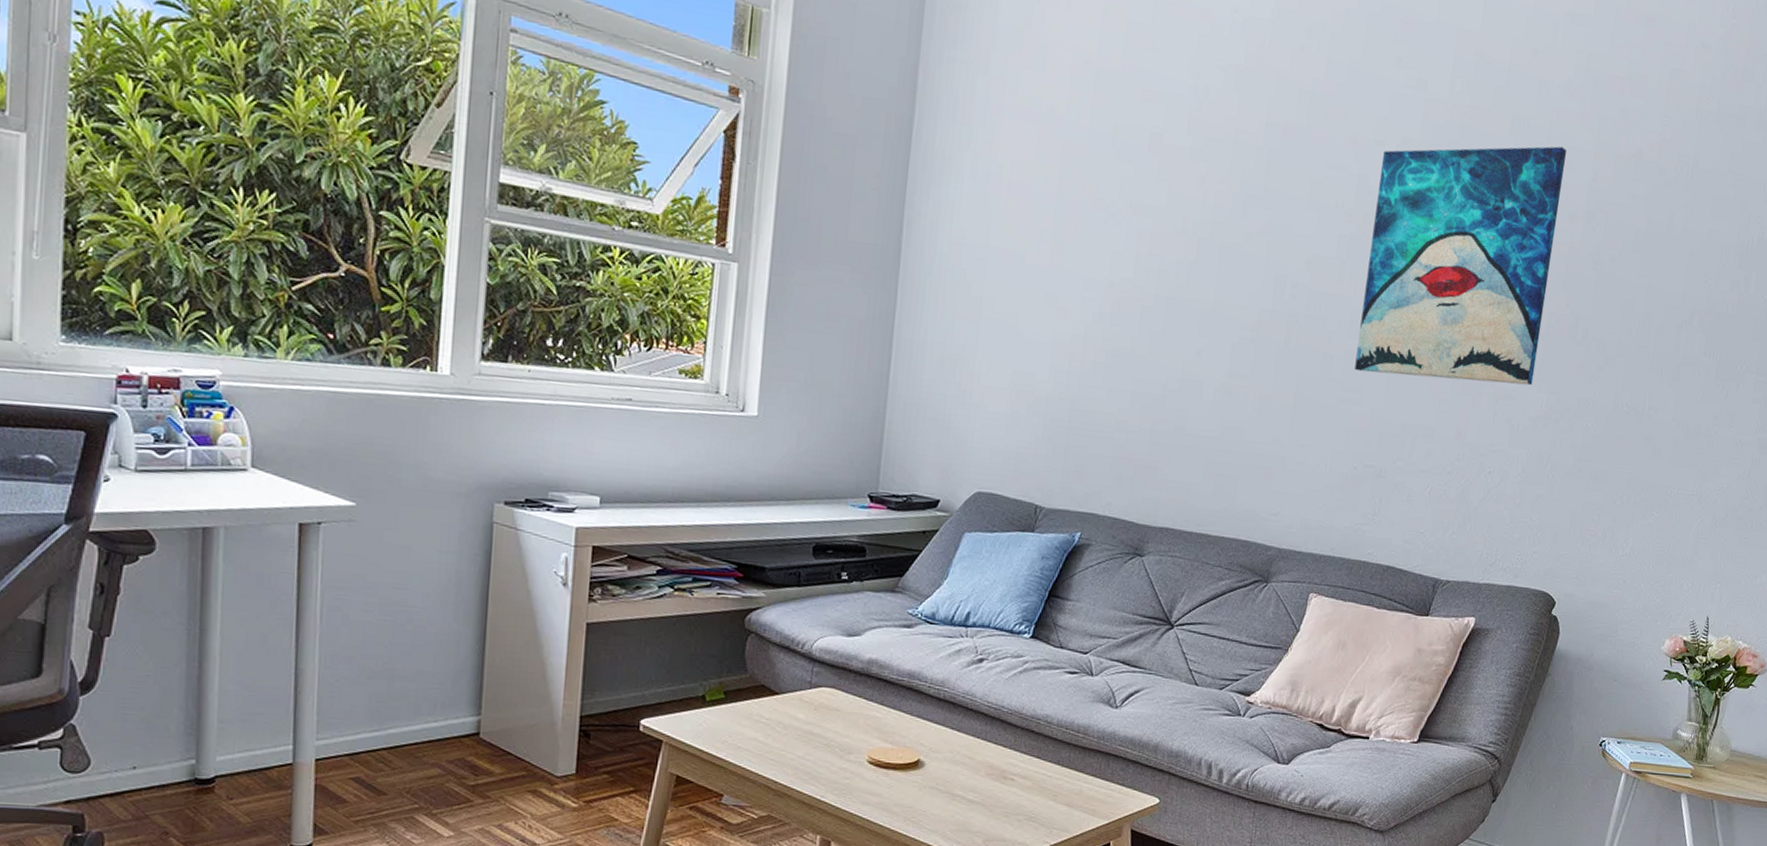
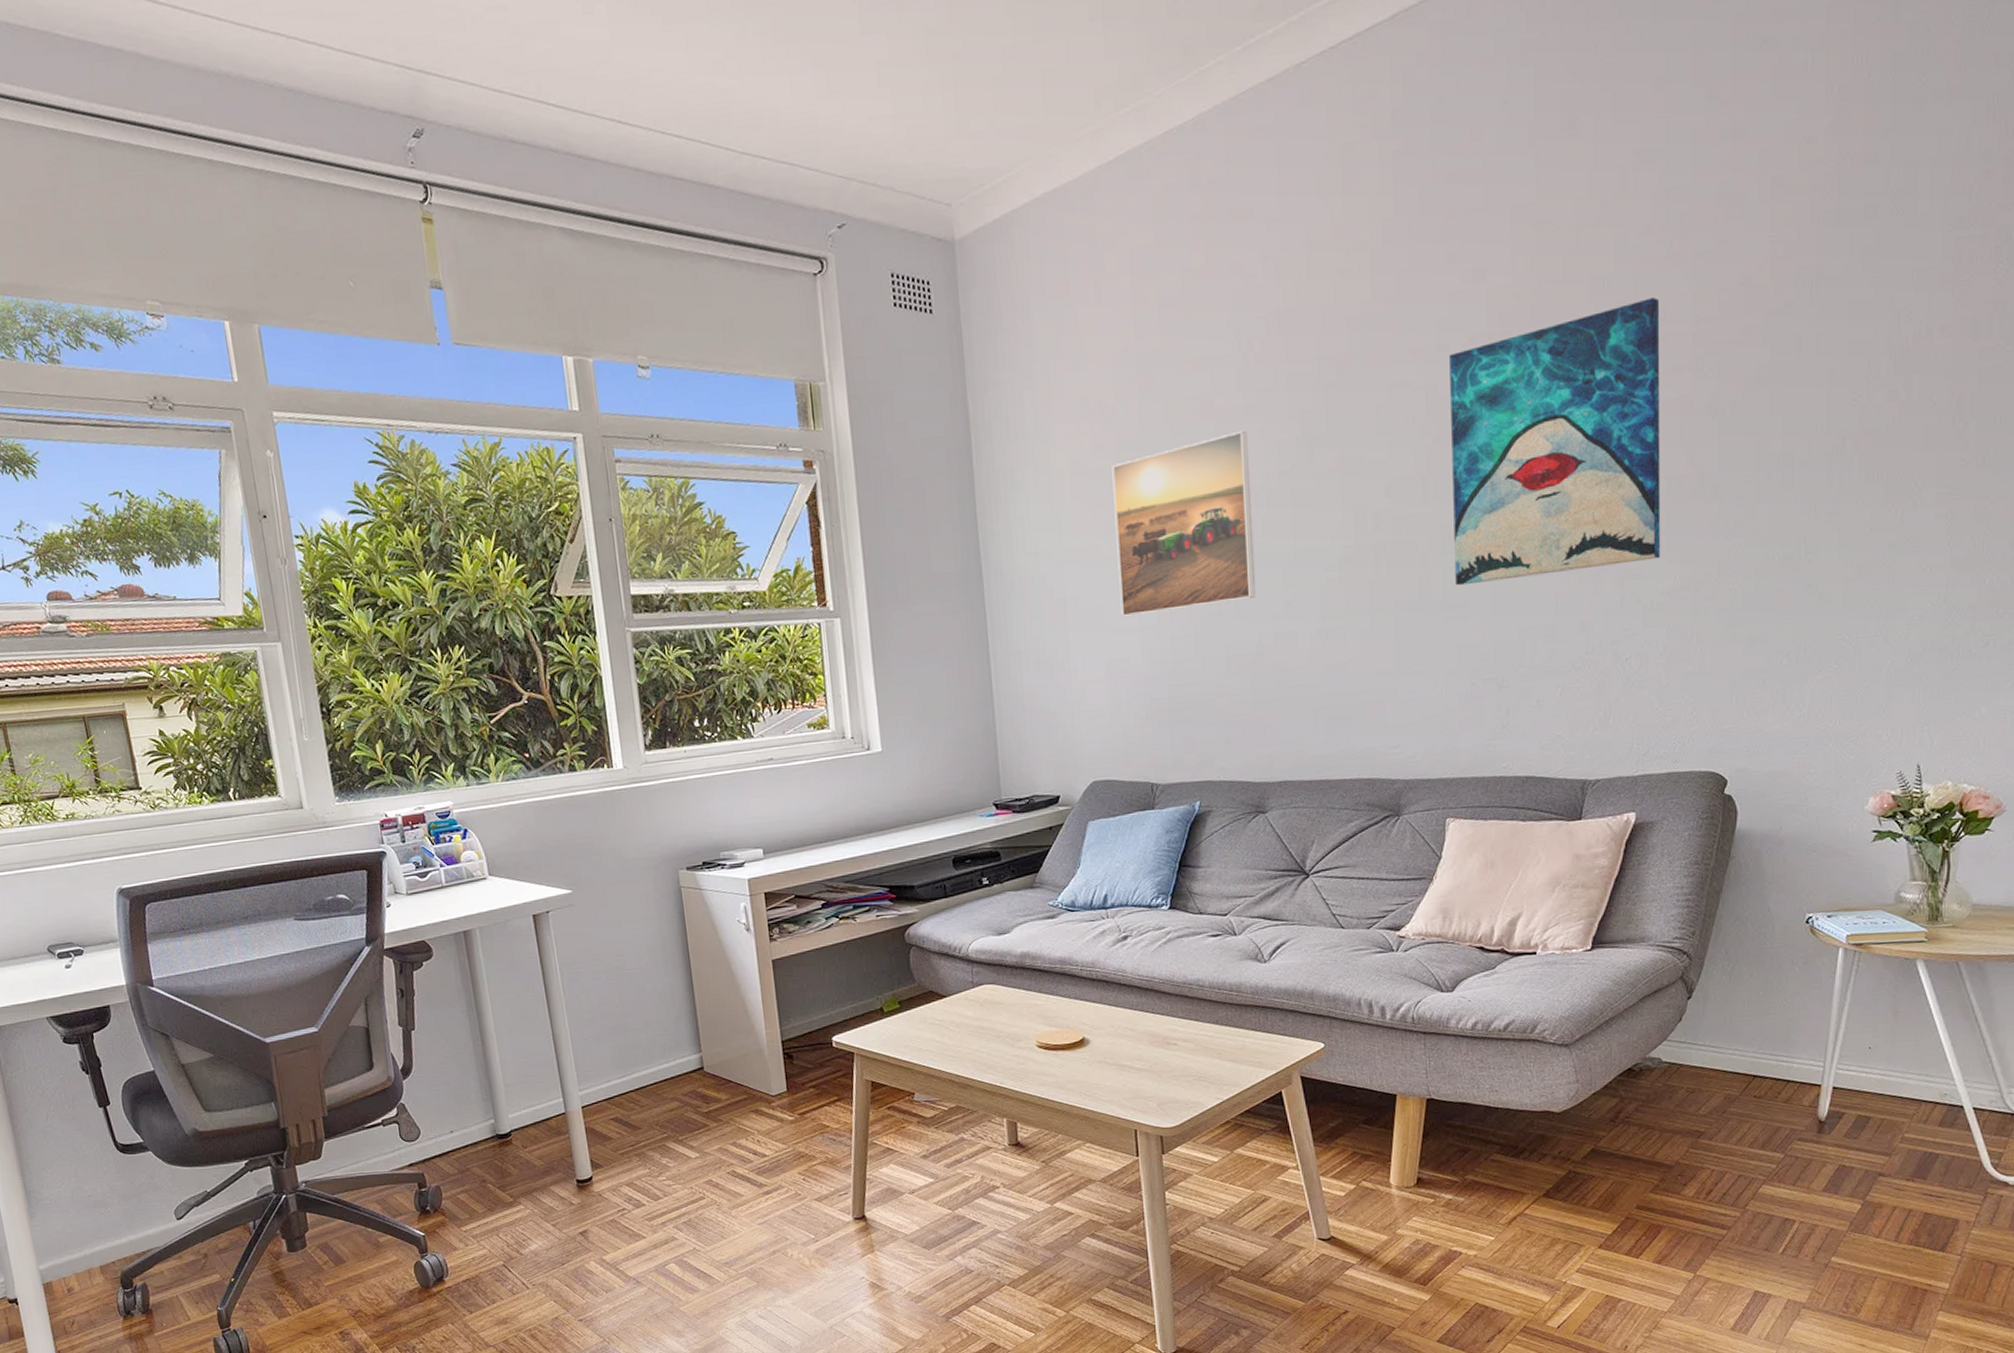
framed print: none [1036,172,1189,340] -> present [1112,430,1256,617]

